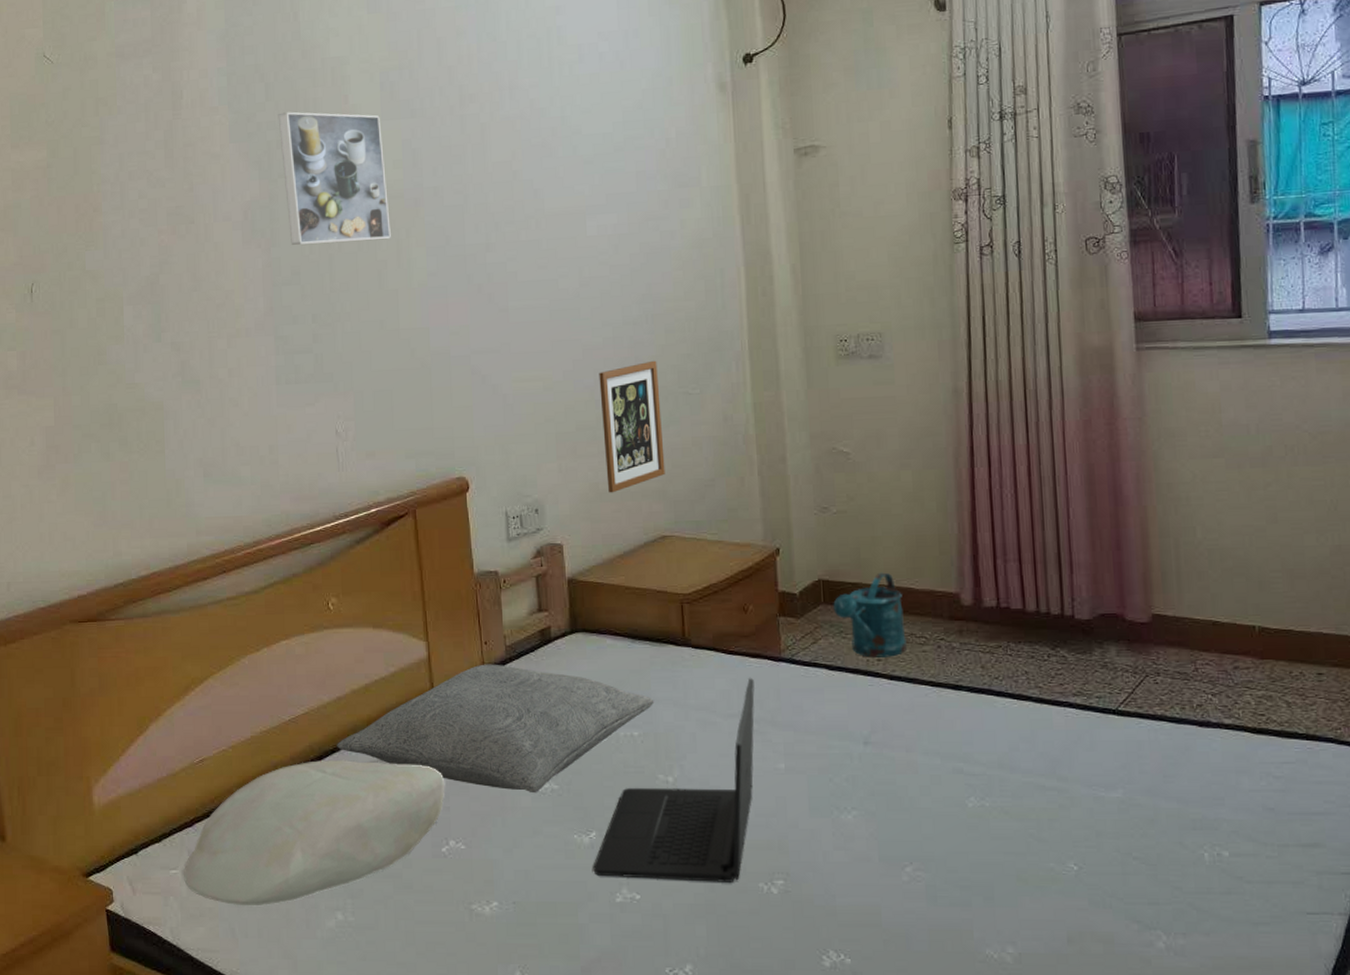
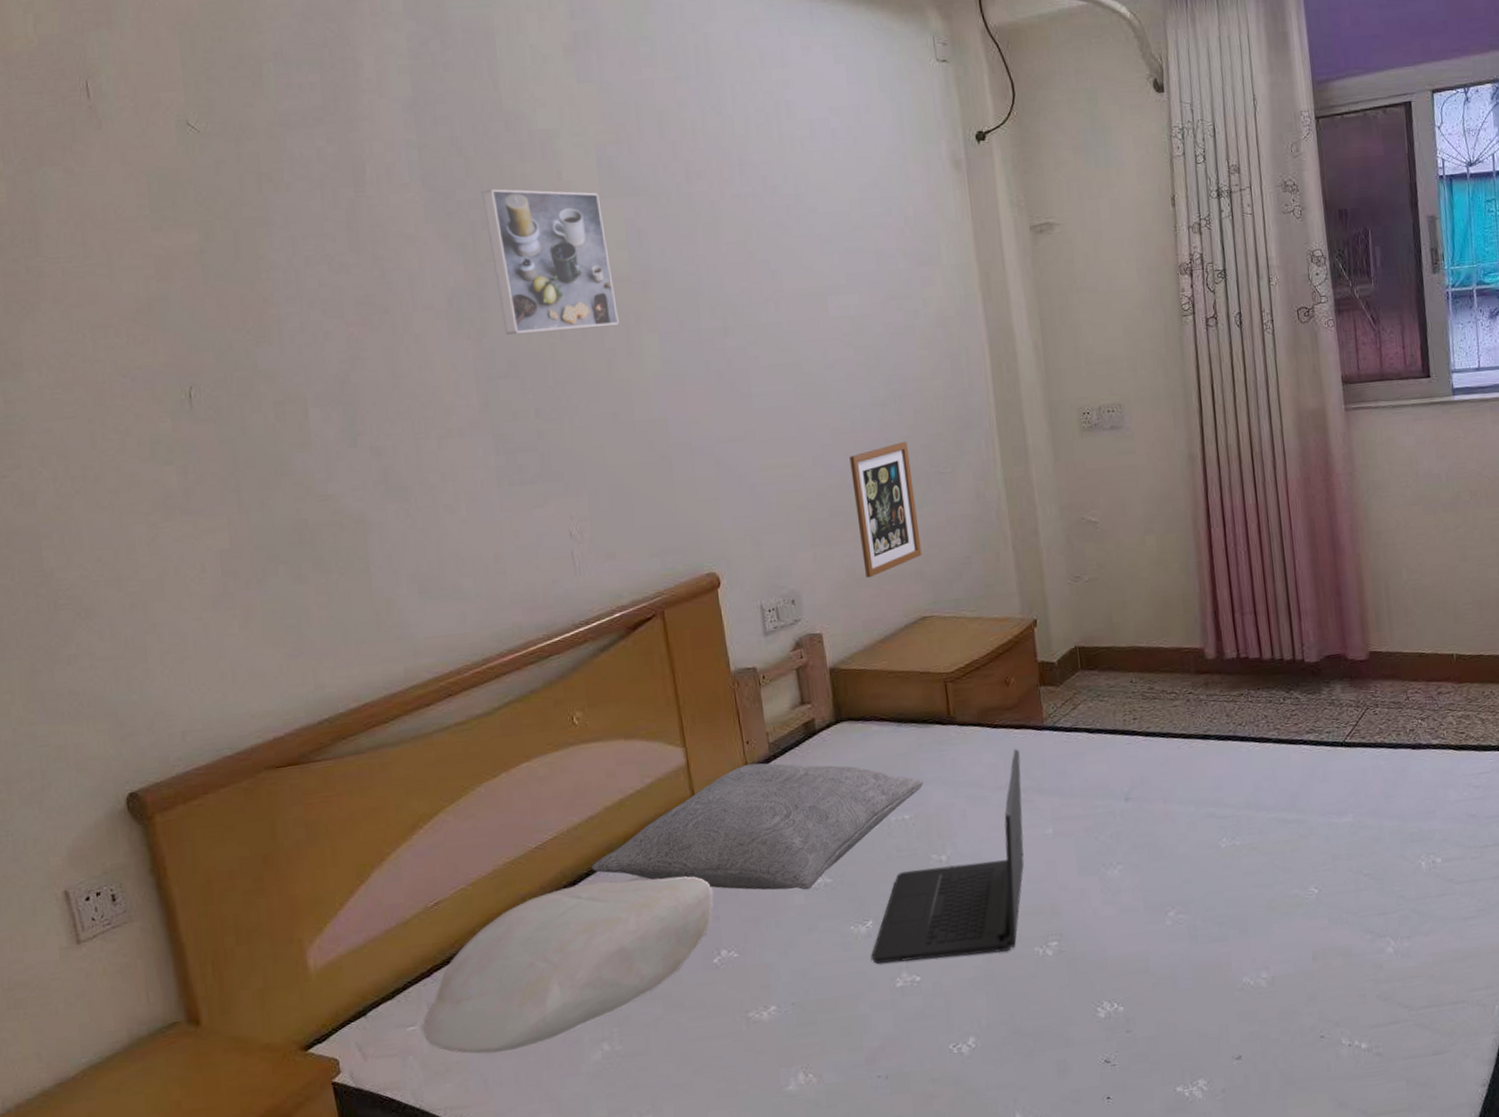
watering can: present [833,572,908,659] -> none [1089,634,1160,718]

